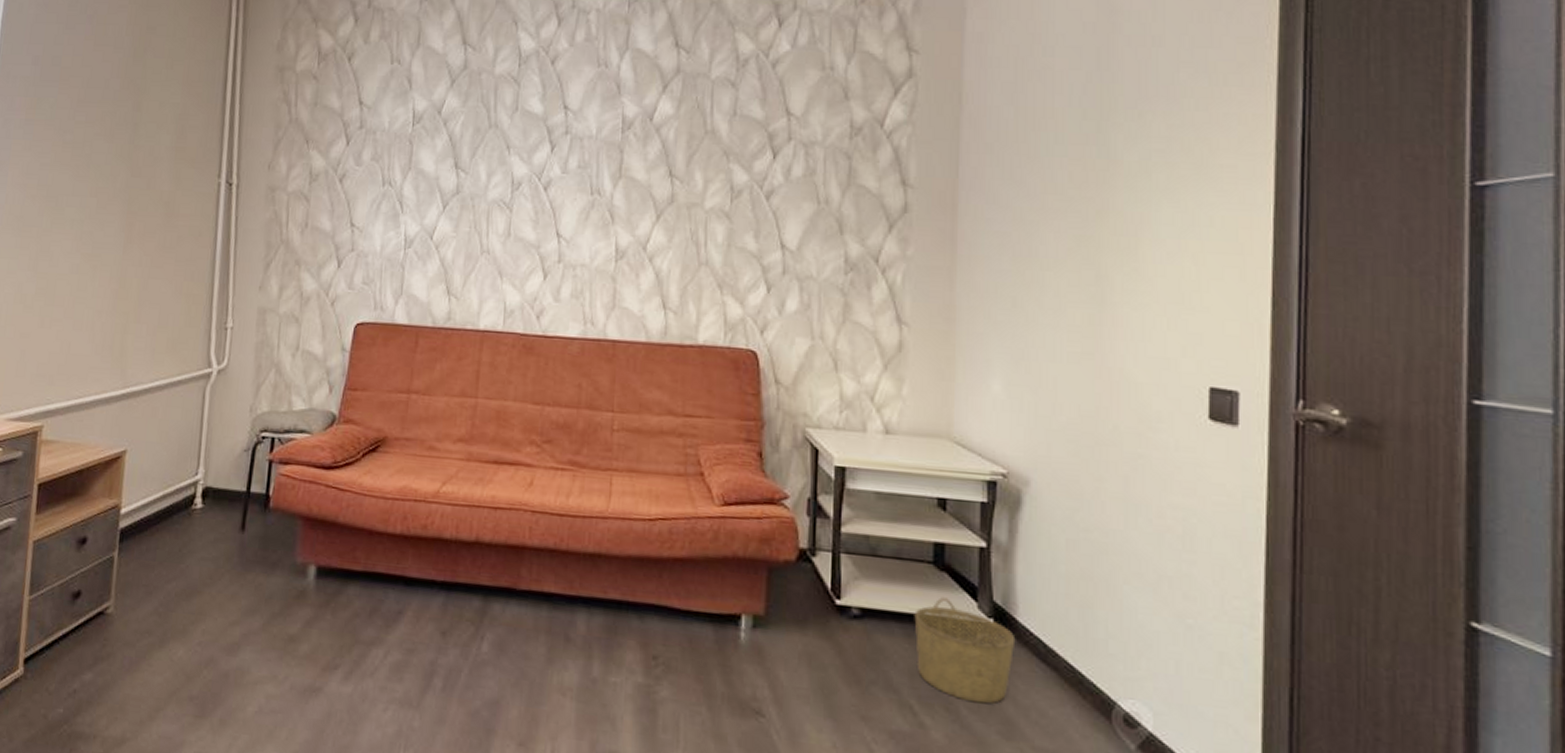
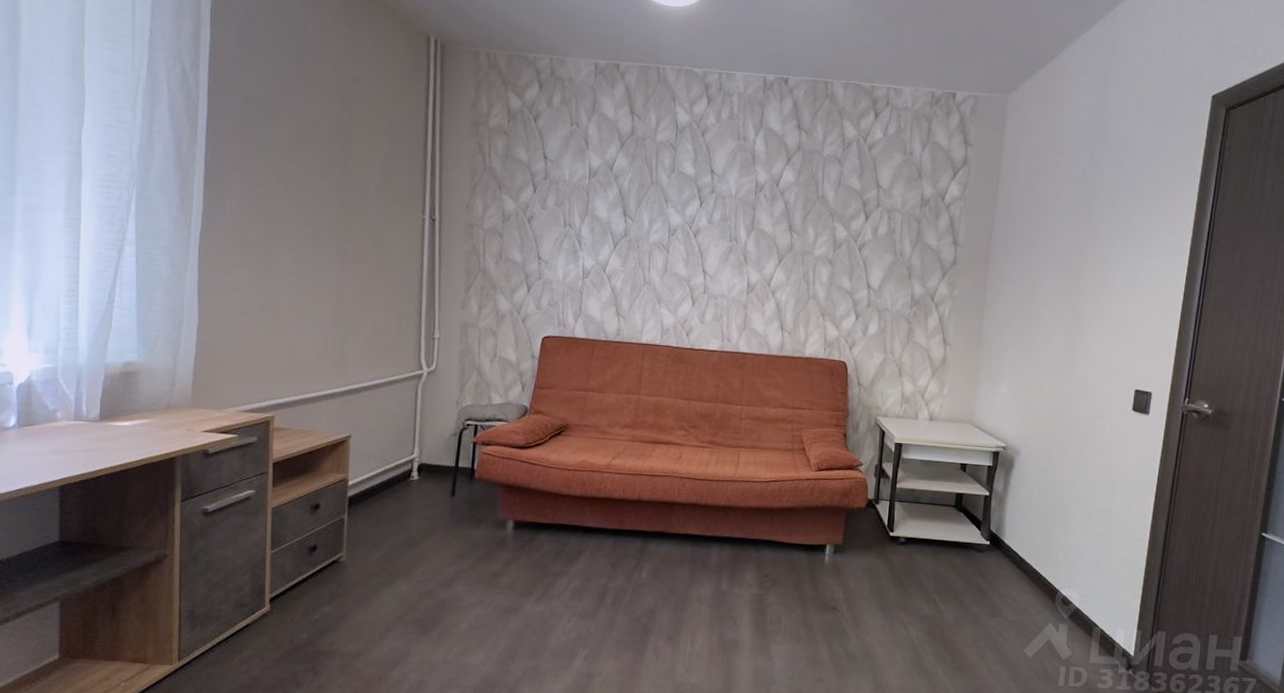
basket: present [914,597,1016,704] -> none [939,529,1002,595]

